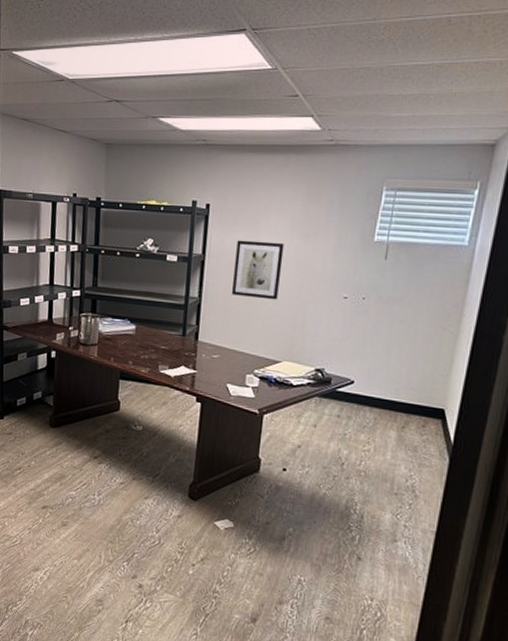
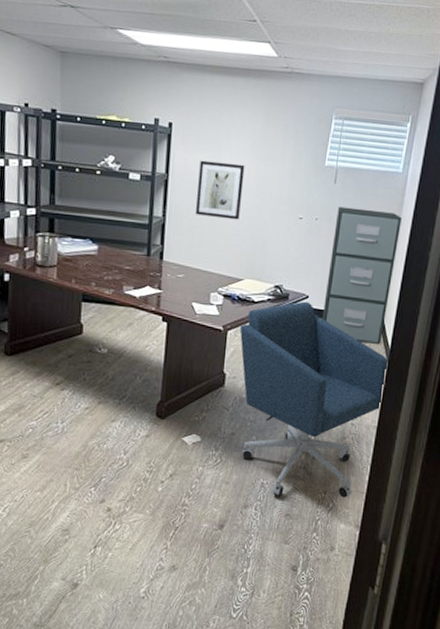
office chair: none [276,386,450,609] -> present [239,301,388,498]
filing cabinet: none [370,284,468,440] -> present [322,206,402,345]

